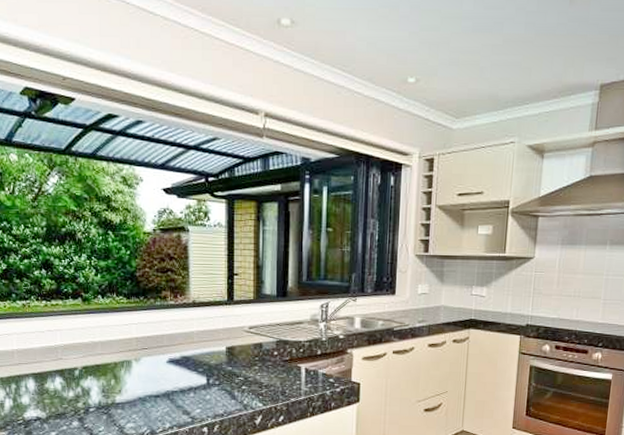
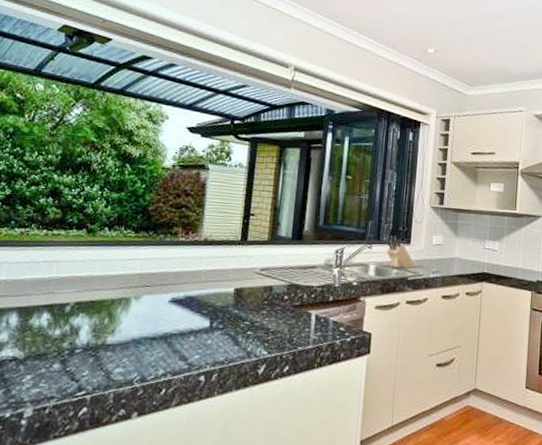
knife block: none [370,285,401,319] -> present [386,234,415,268]

